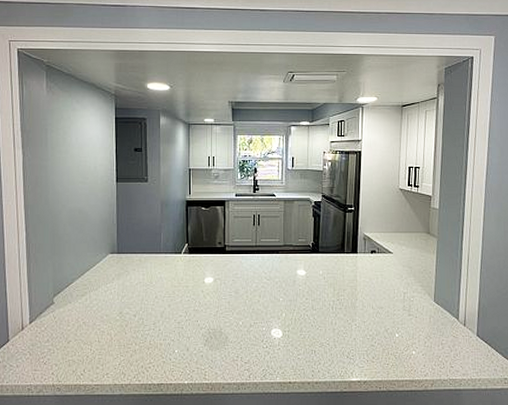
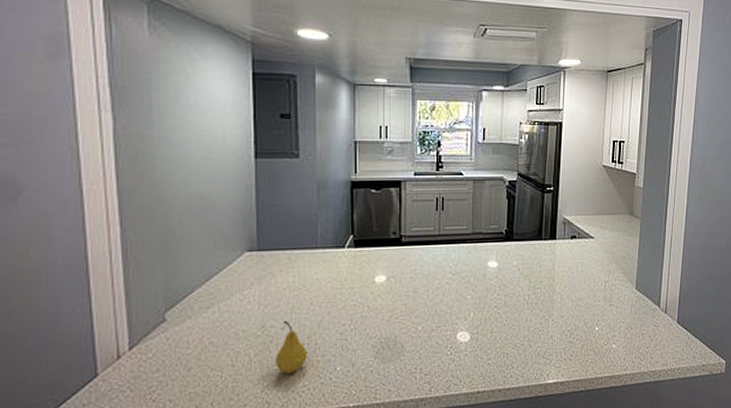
fruit: none [130,309,153,352] -> present [276,320,308,374]

